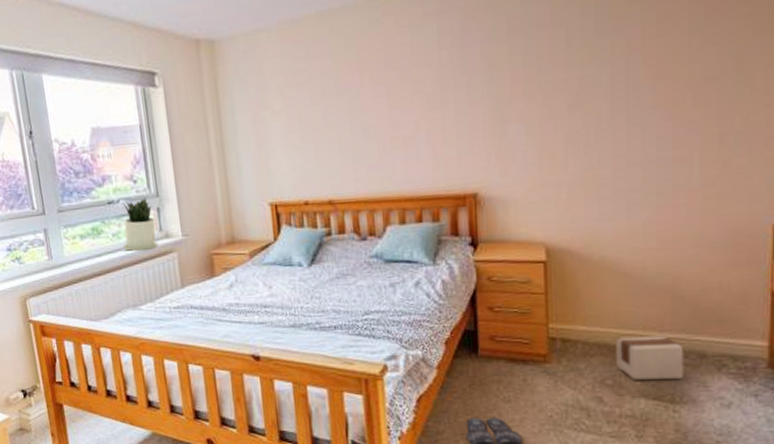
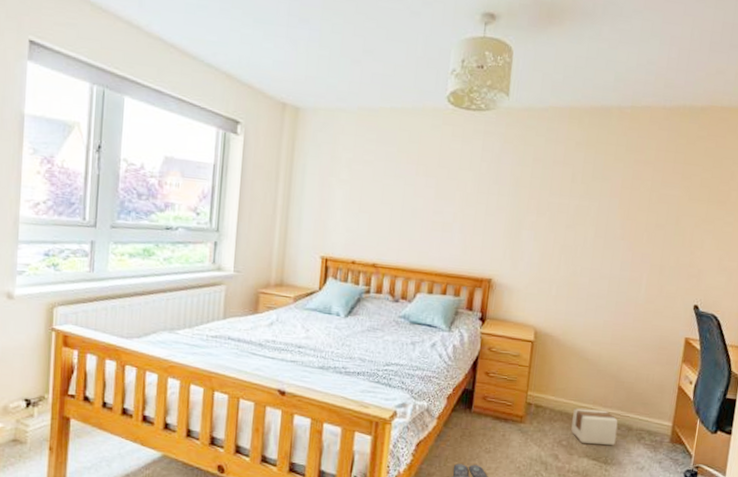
planter: present [122,198,159,252] -> none [172,228,210,280]

